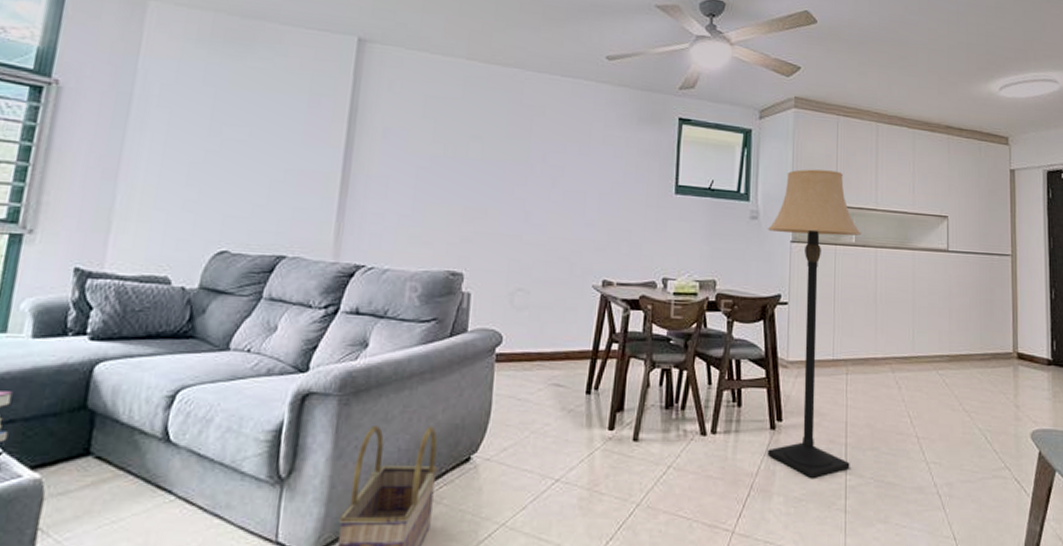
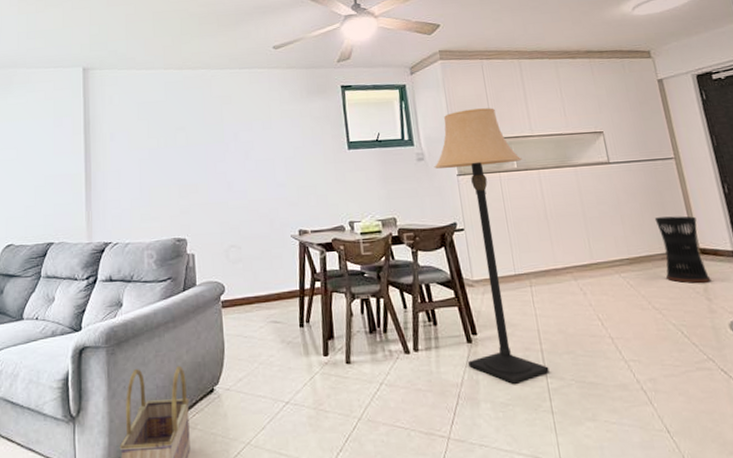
umbrella stand: none [981,315,1023,389] -> present [654,216,711,283]

